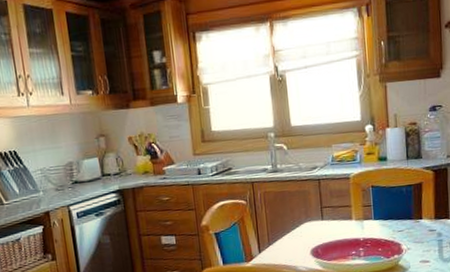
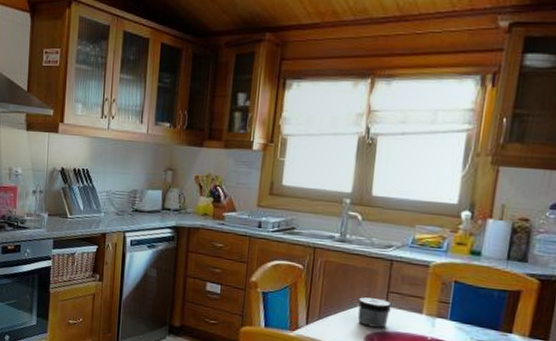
jar: none [299,214,327,242] -> present [357,296,392,328]

